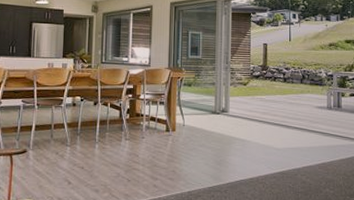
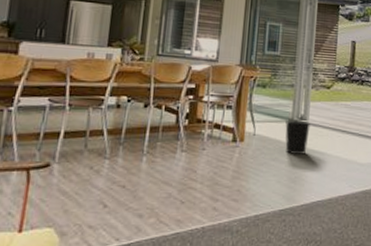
wastebasket: none [209,112,231,141] -> present [285,120,310,154]

